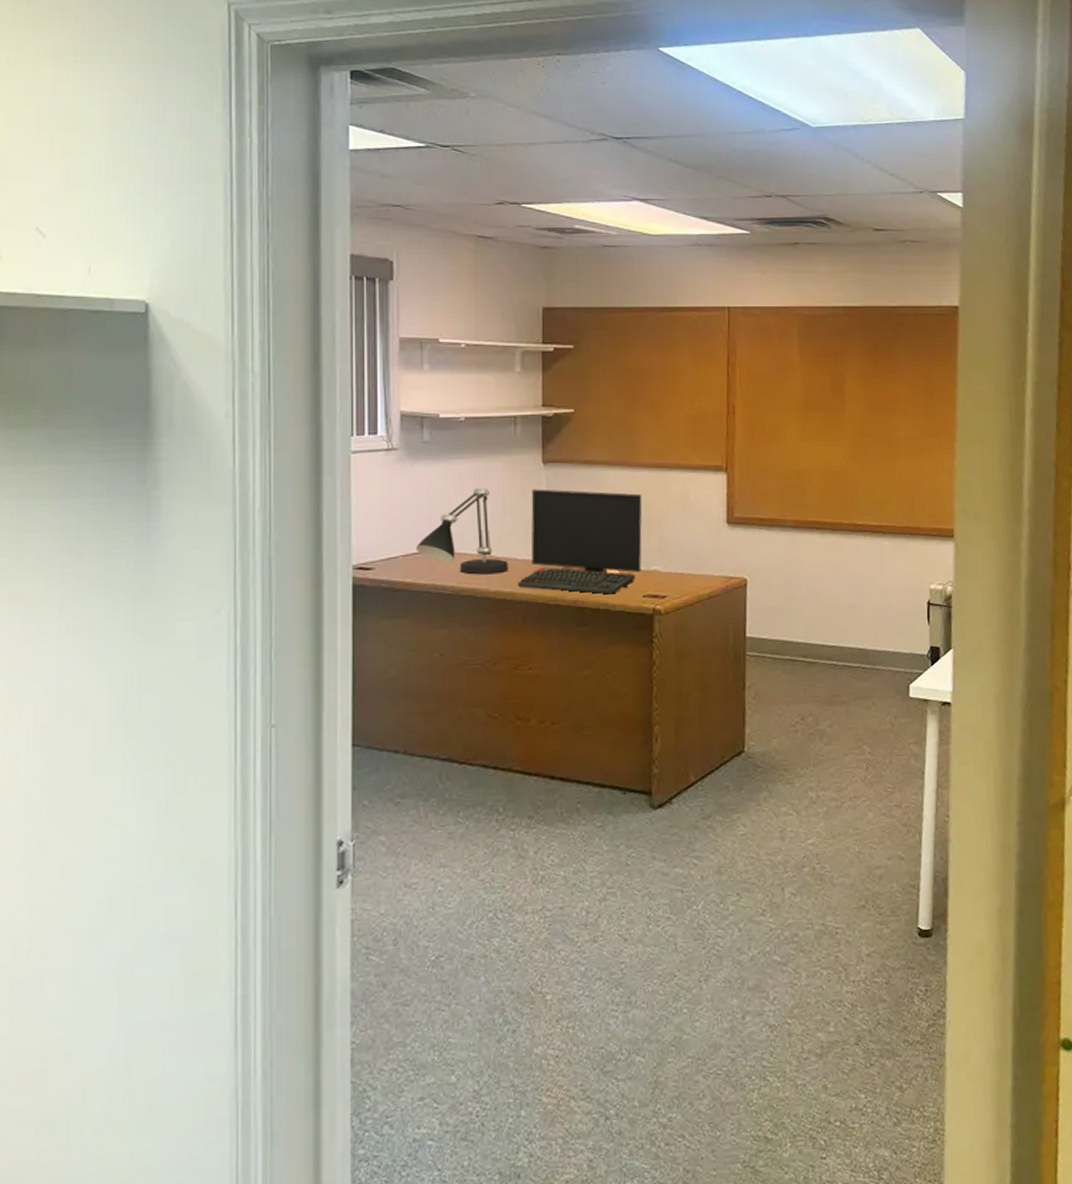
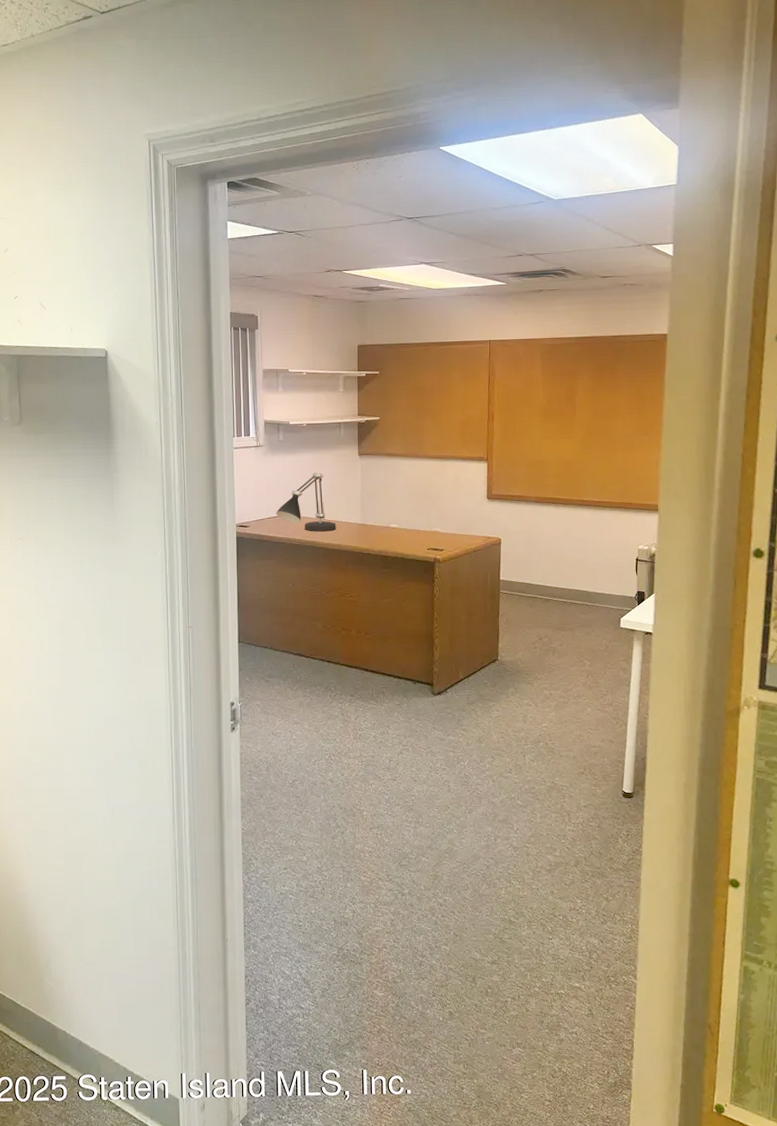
computer keyboard: present [517,567,636,595] -> none [342,527,423,547]
computer monitor: present [531,489,643,574] -> none [351,473,427,533]

